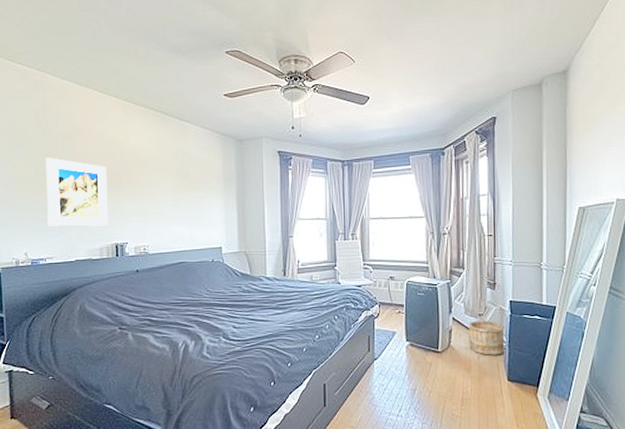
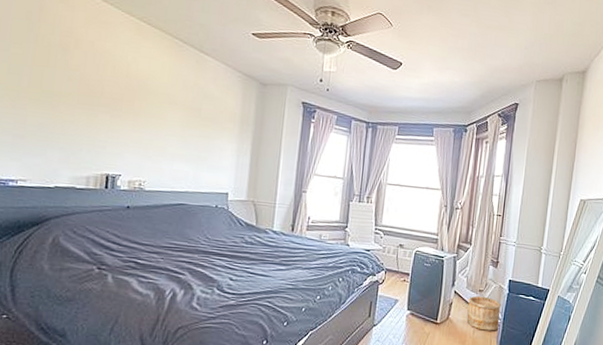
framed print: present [45,157,108,227] -> none [25,66,107,153]

